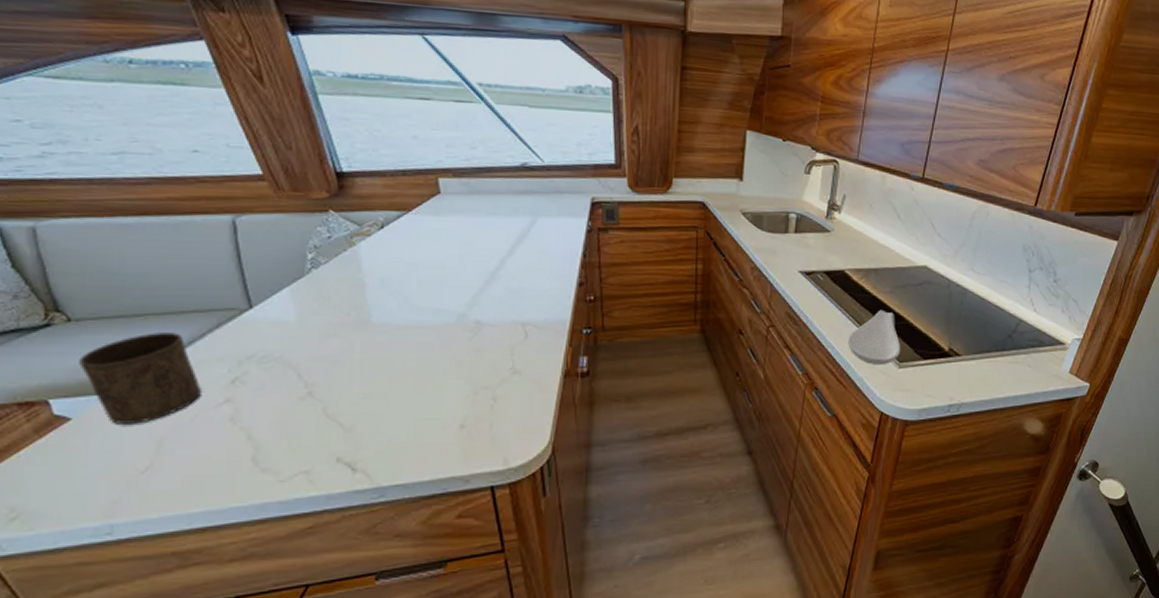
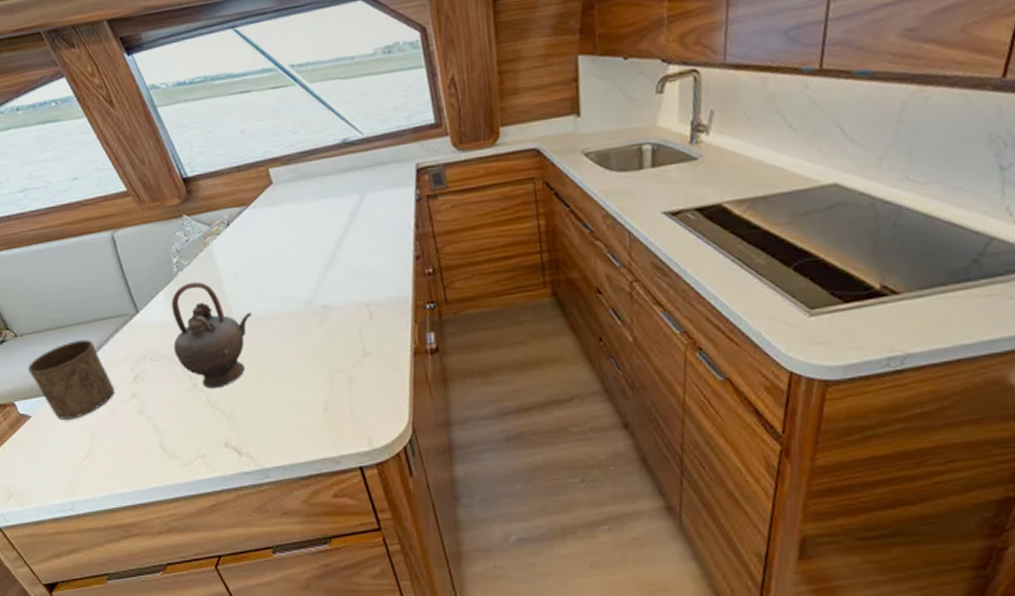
teapot: none [291,281,395,398] -> present [171,281,252,389]
spoon rest: present [848,309,901,366] -> none [735,246,811,316]

